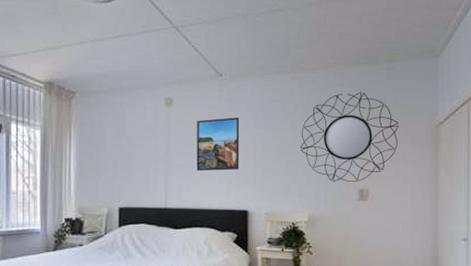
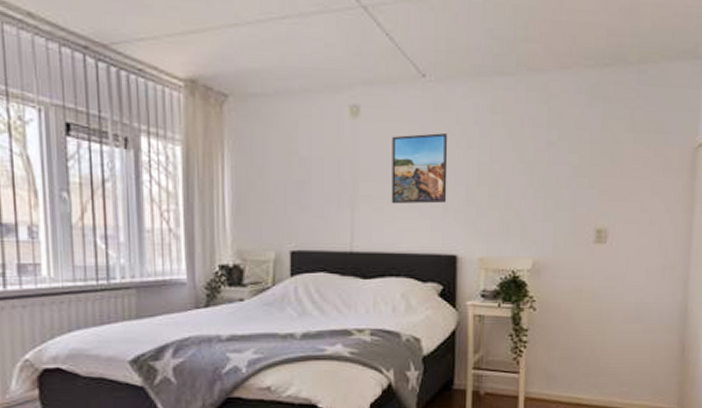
home mirror: present [300,92,399,183] -> none [524,102,649,220]

